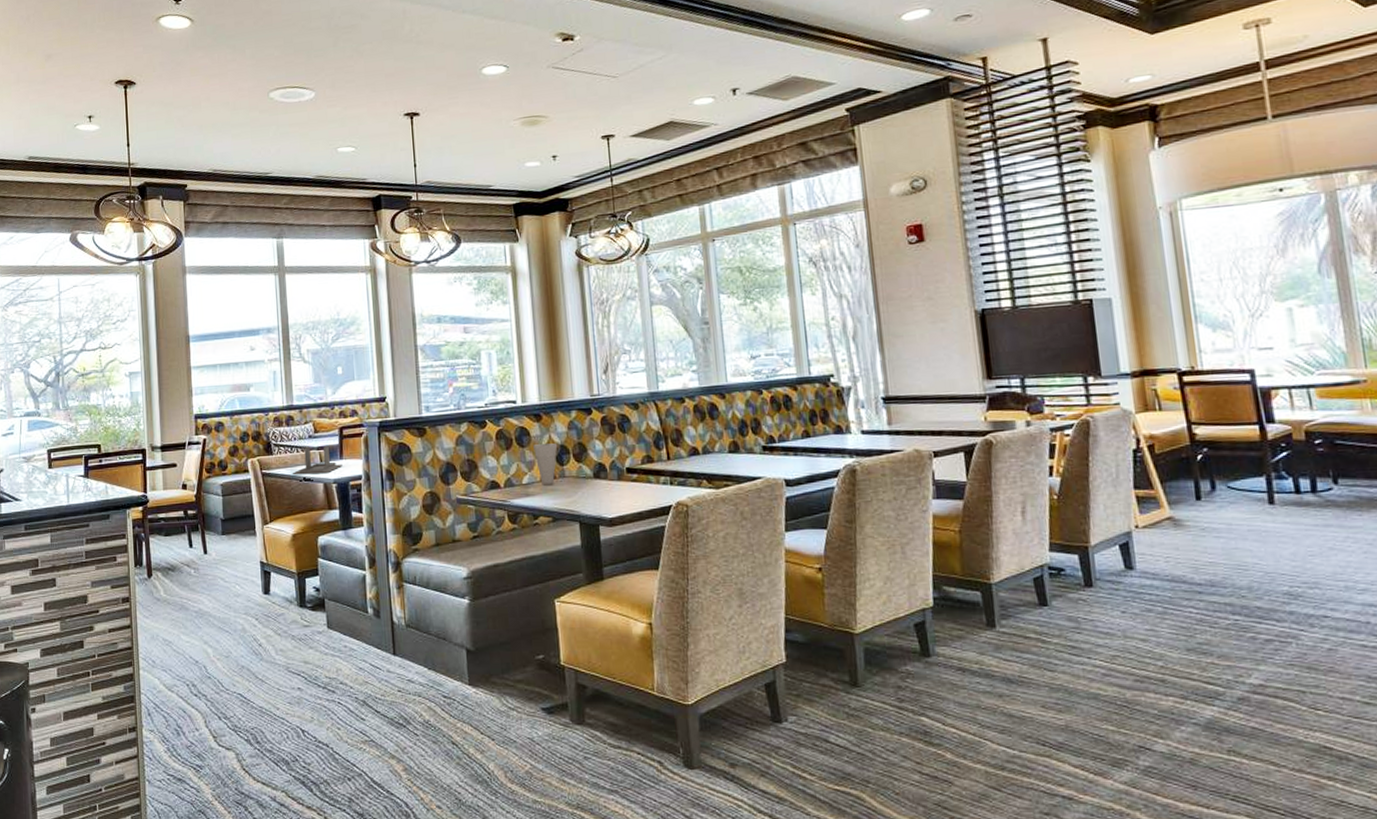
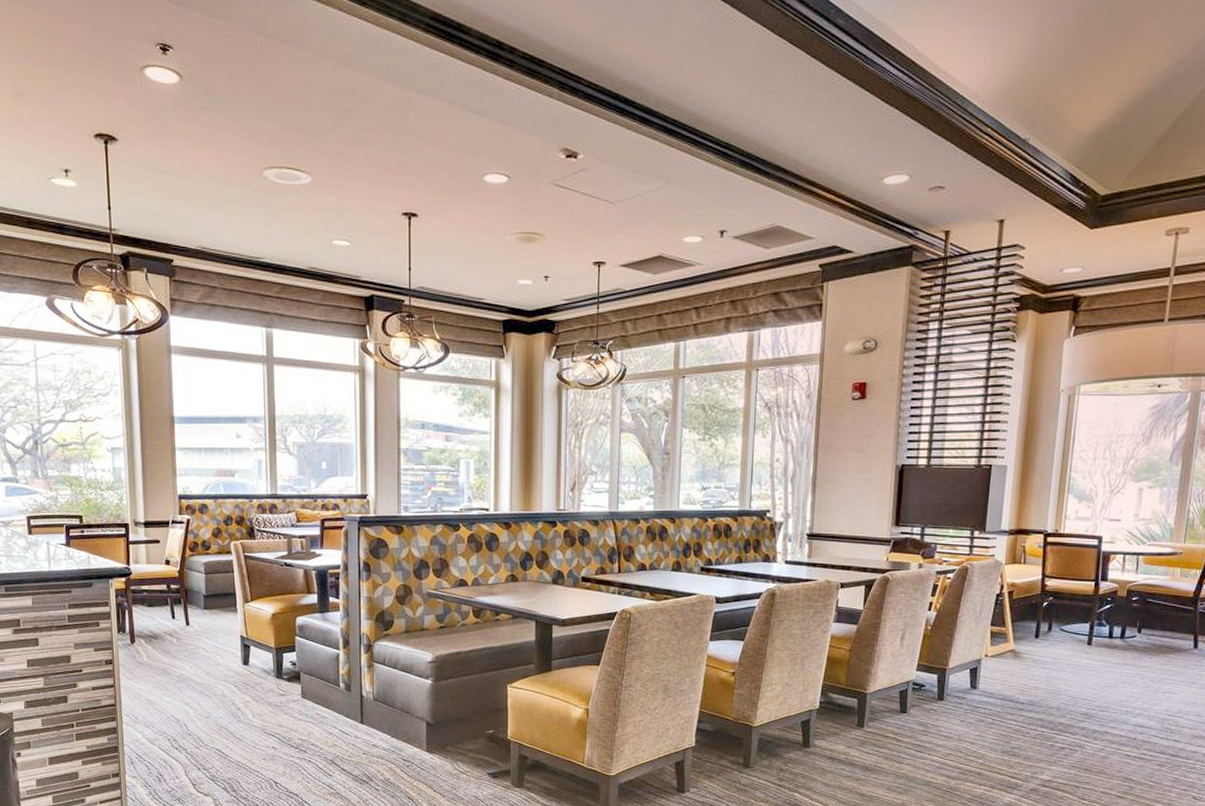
cup: present [533,443,558,487] -> none [501,550,523,588]

